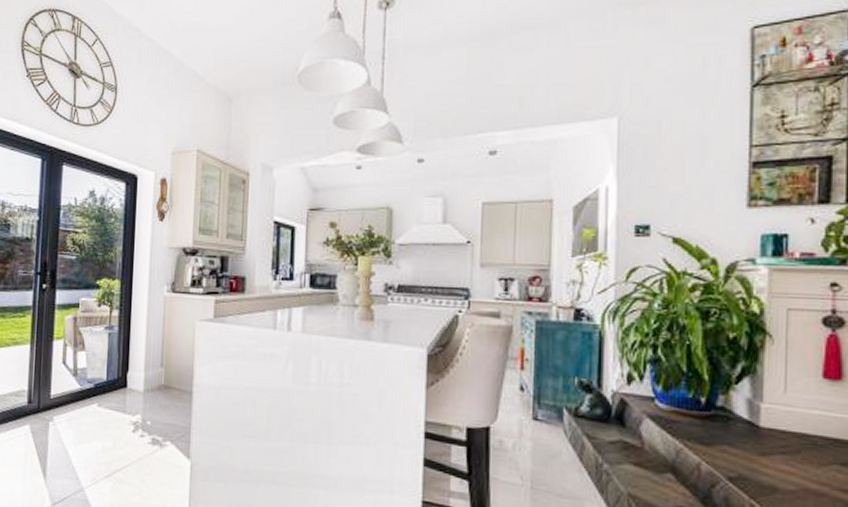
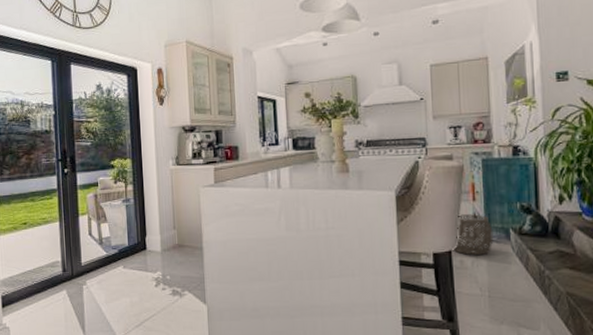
woven basket: none [489,383,543,437] -> present [451,213,494,256]

